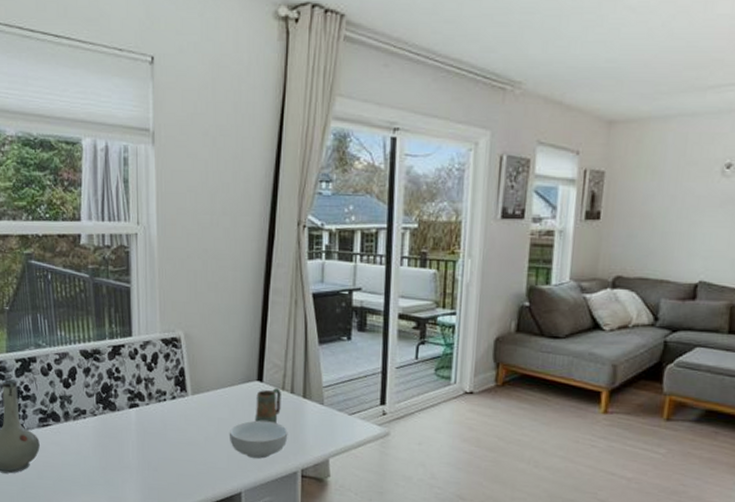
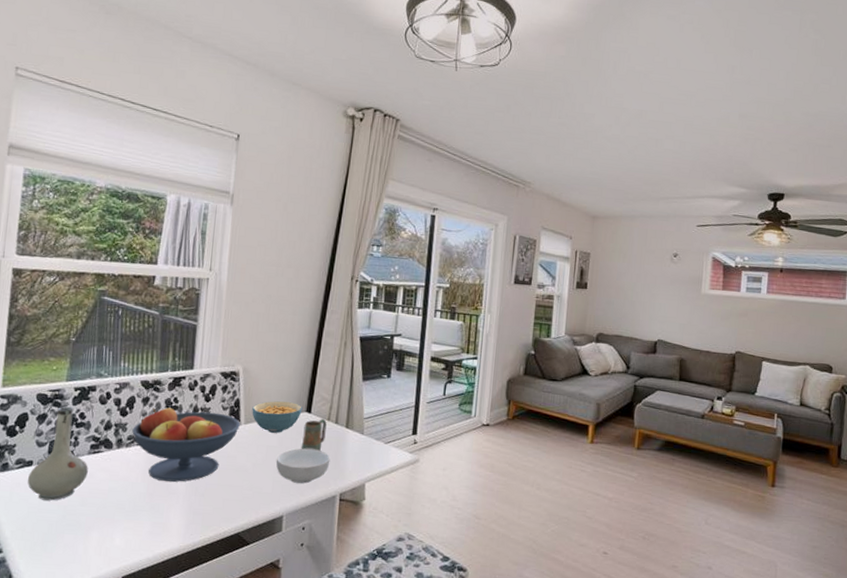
fruit bowl: none [77,378,187,456] -> present [132,407,240,482]
cereal bowl: none [198,369,253,404] -> present [252,401,302,433]

